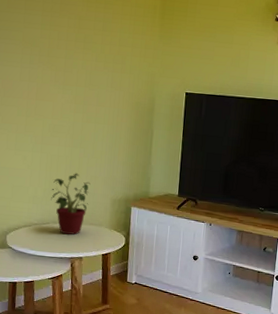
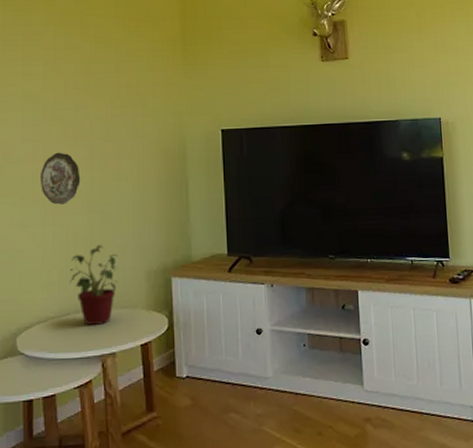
decorative plate: none [32,93,66,137] -> present [39,152,81,205]

